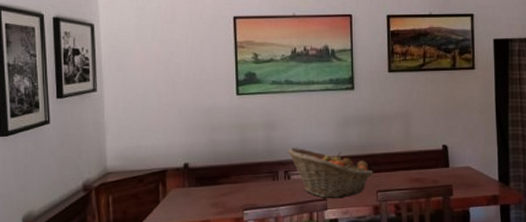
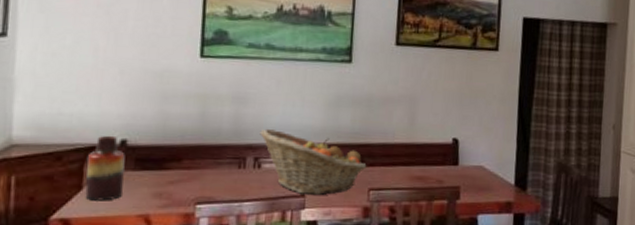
vase: none [161,160,190,212] -> present [85,135,125,201]

